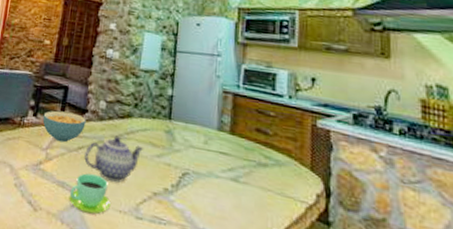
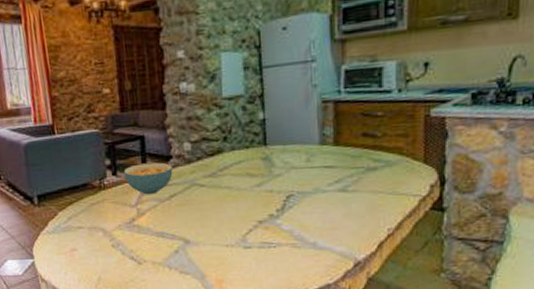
cup: present [69,173,111,215] -> none [171,218,216,255]
teapot: present [84,136,144,183] -> none [178,175,242,222]

